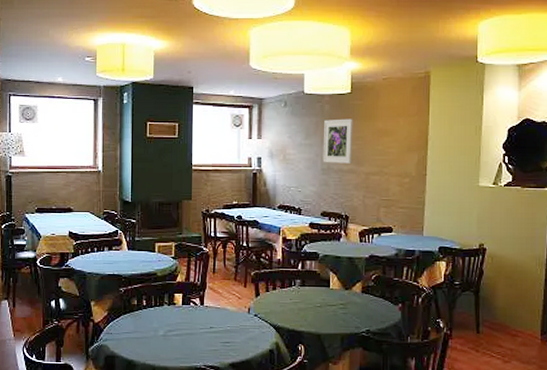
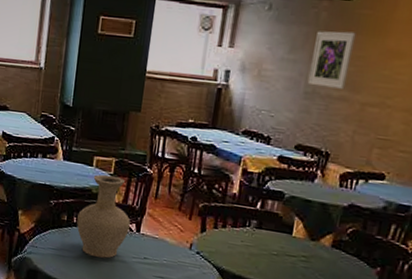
vase: none [146,258,194,333] -> present [76,174,131,258]

